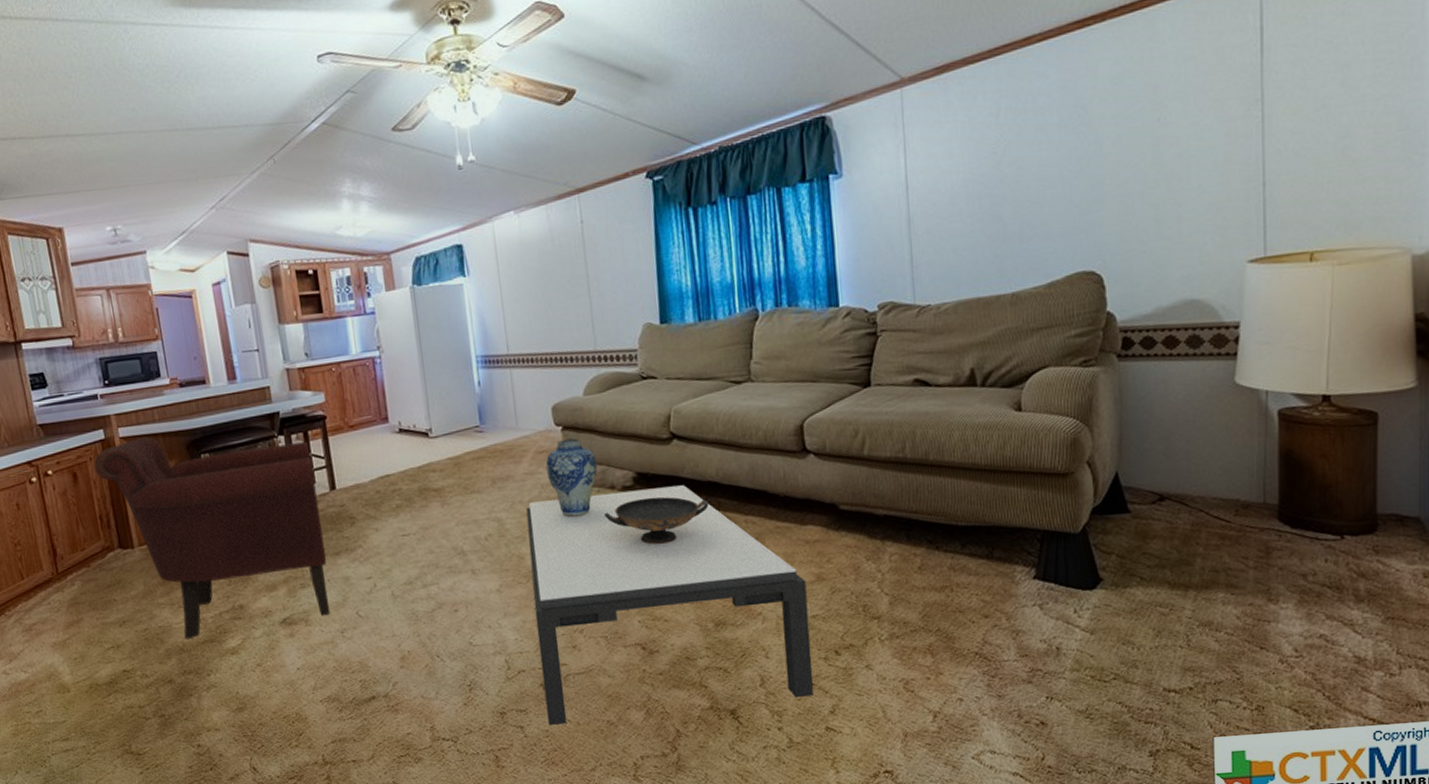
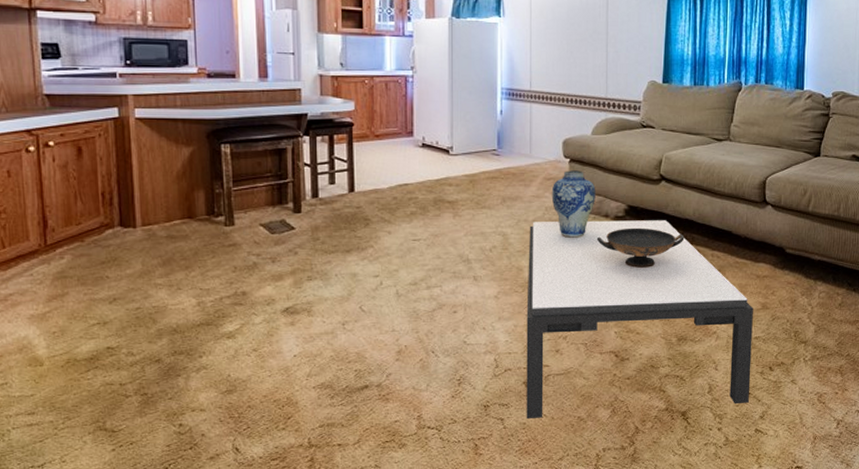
leather: present [93,436,331,640] -> none [102,120,337,321]

